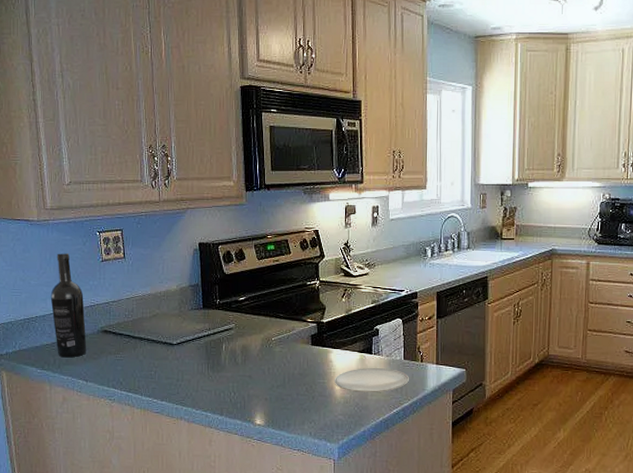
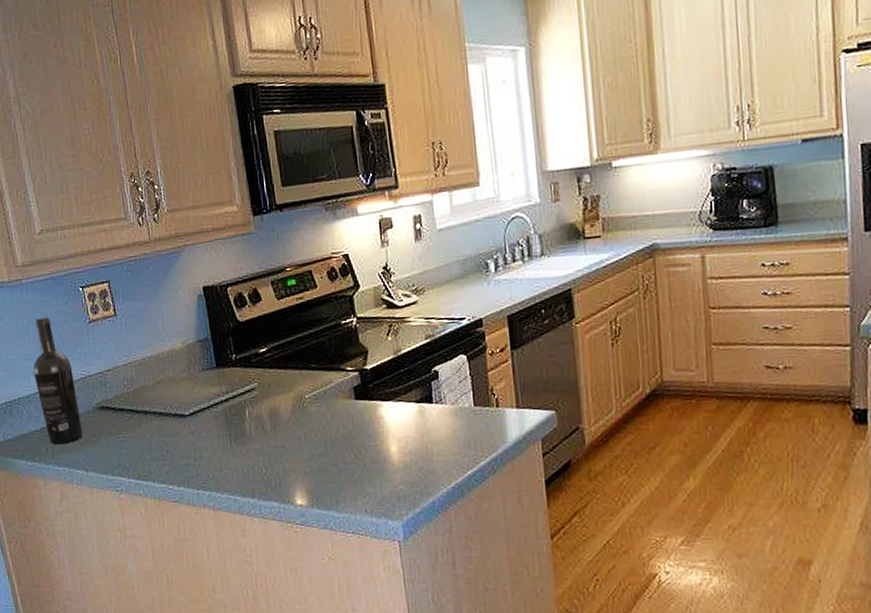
plate: present [334,367,410,393] -> none [388,419,485,454]

